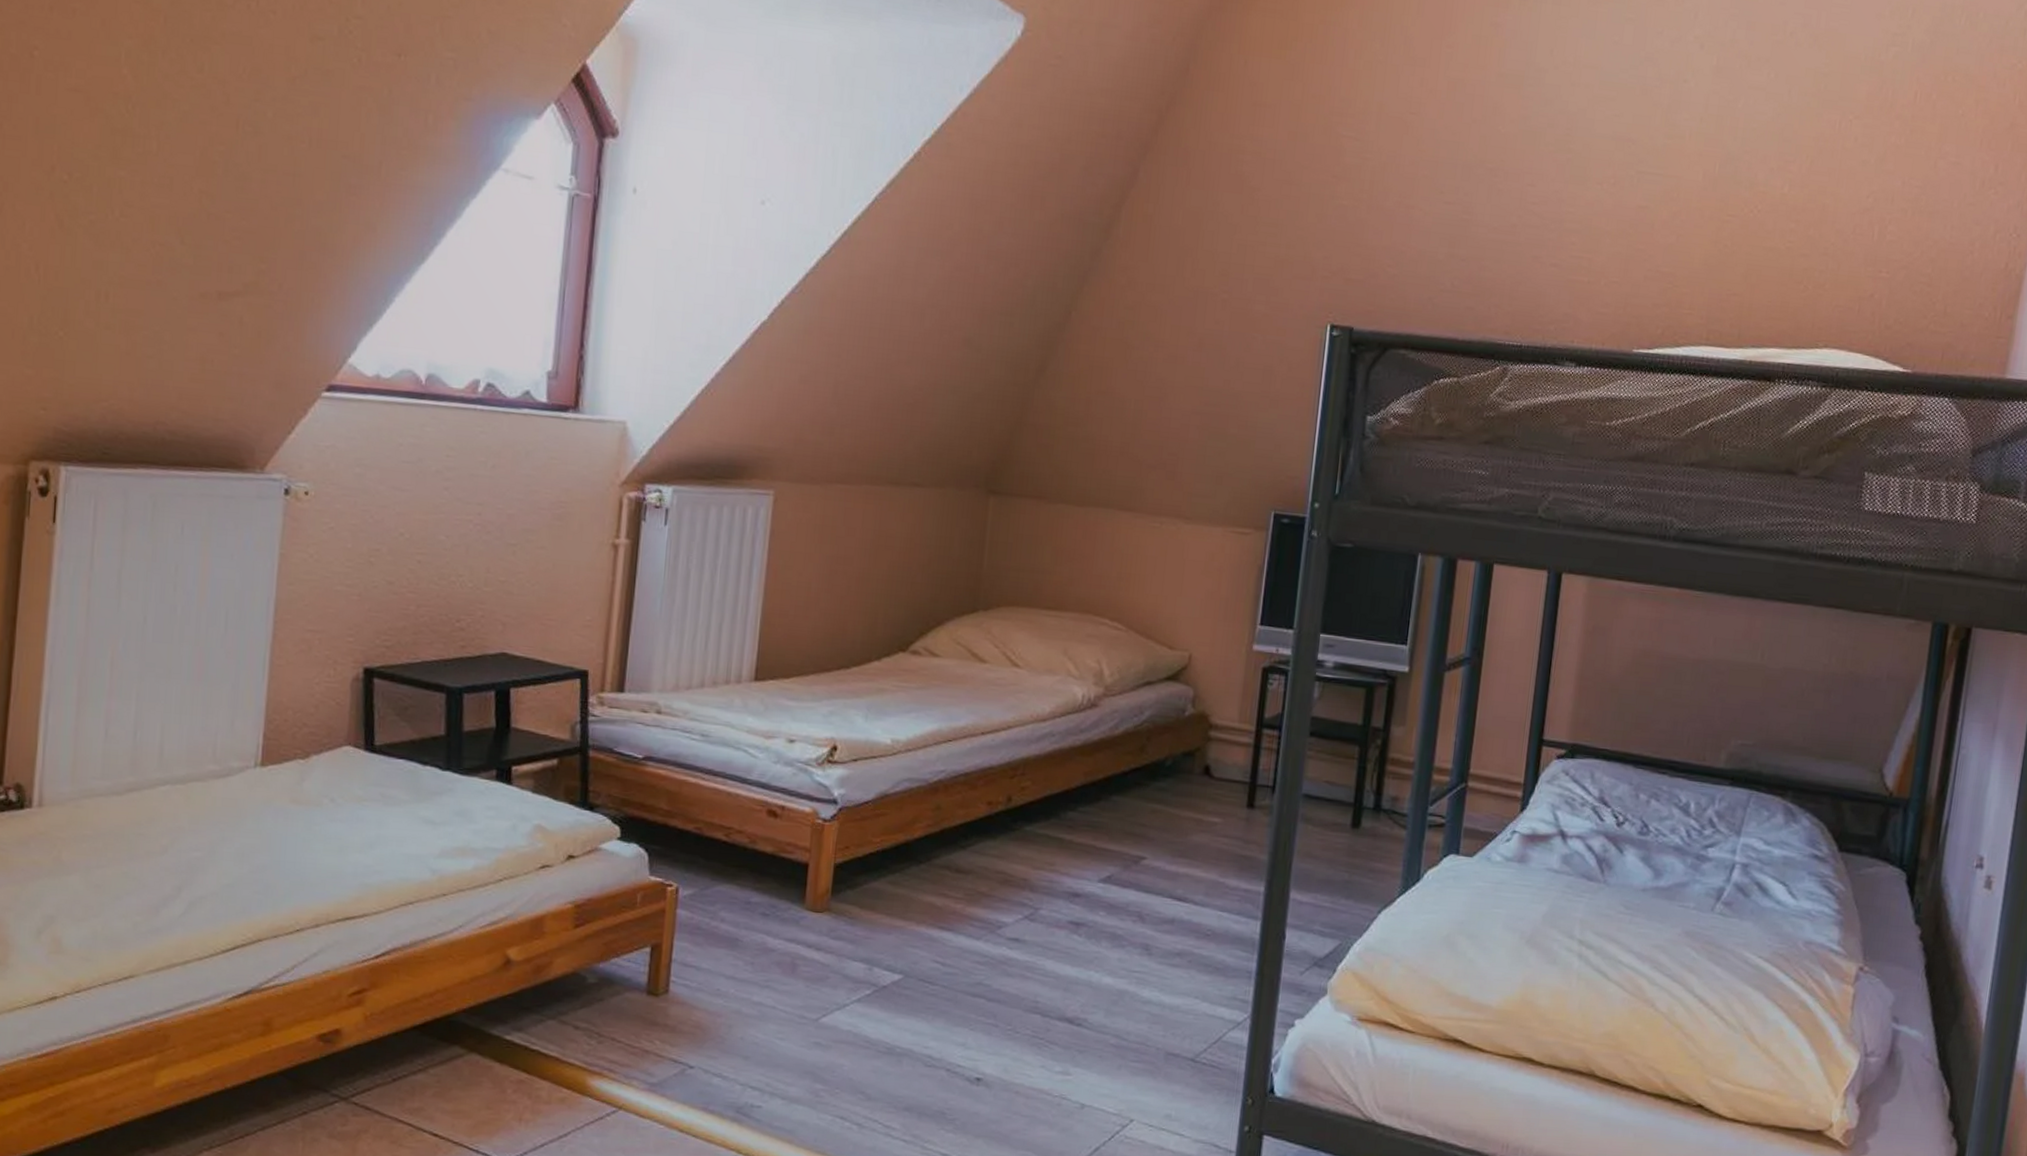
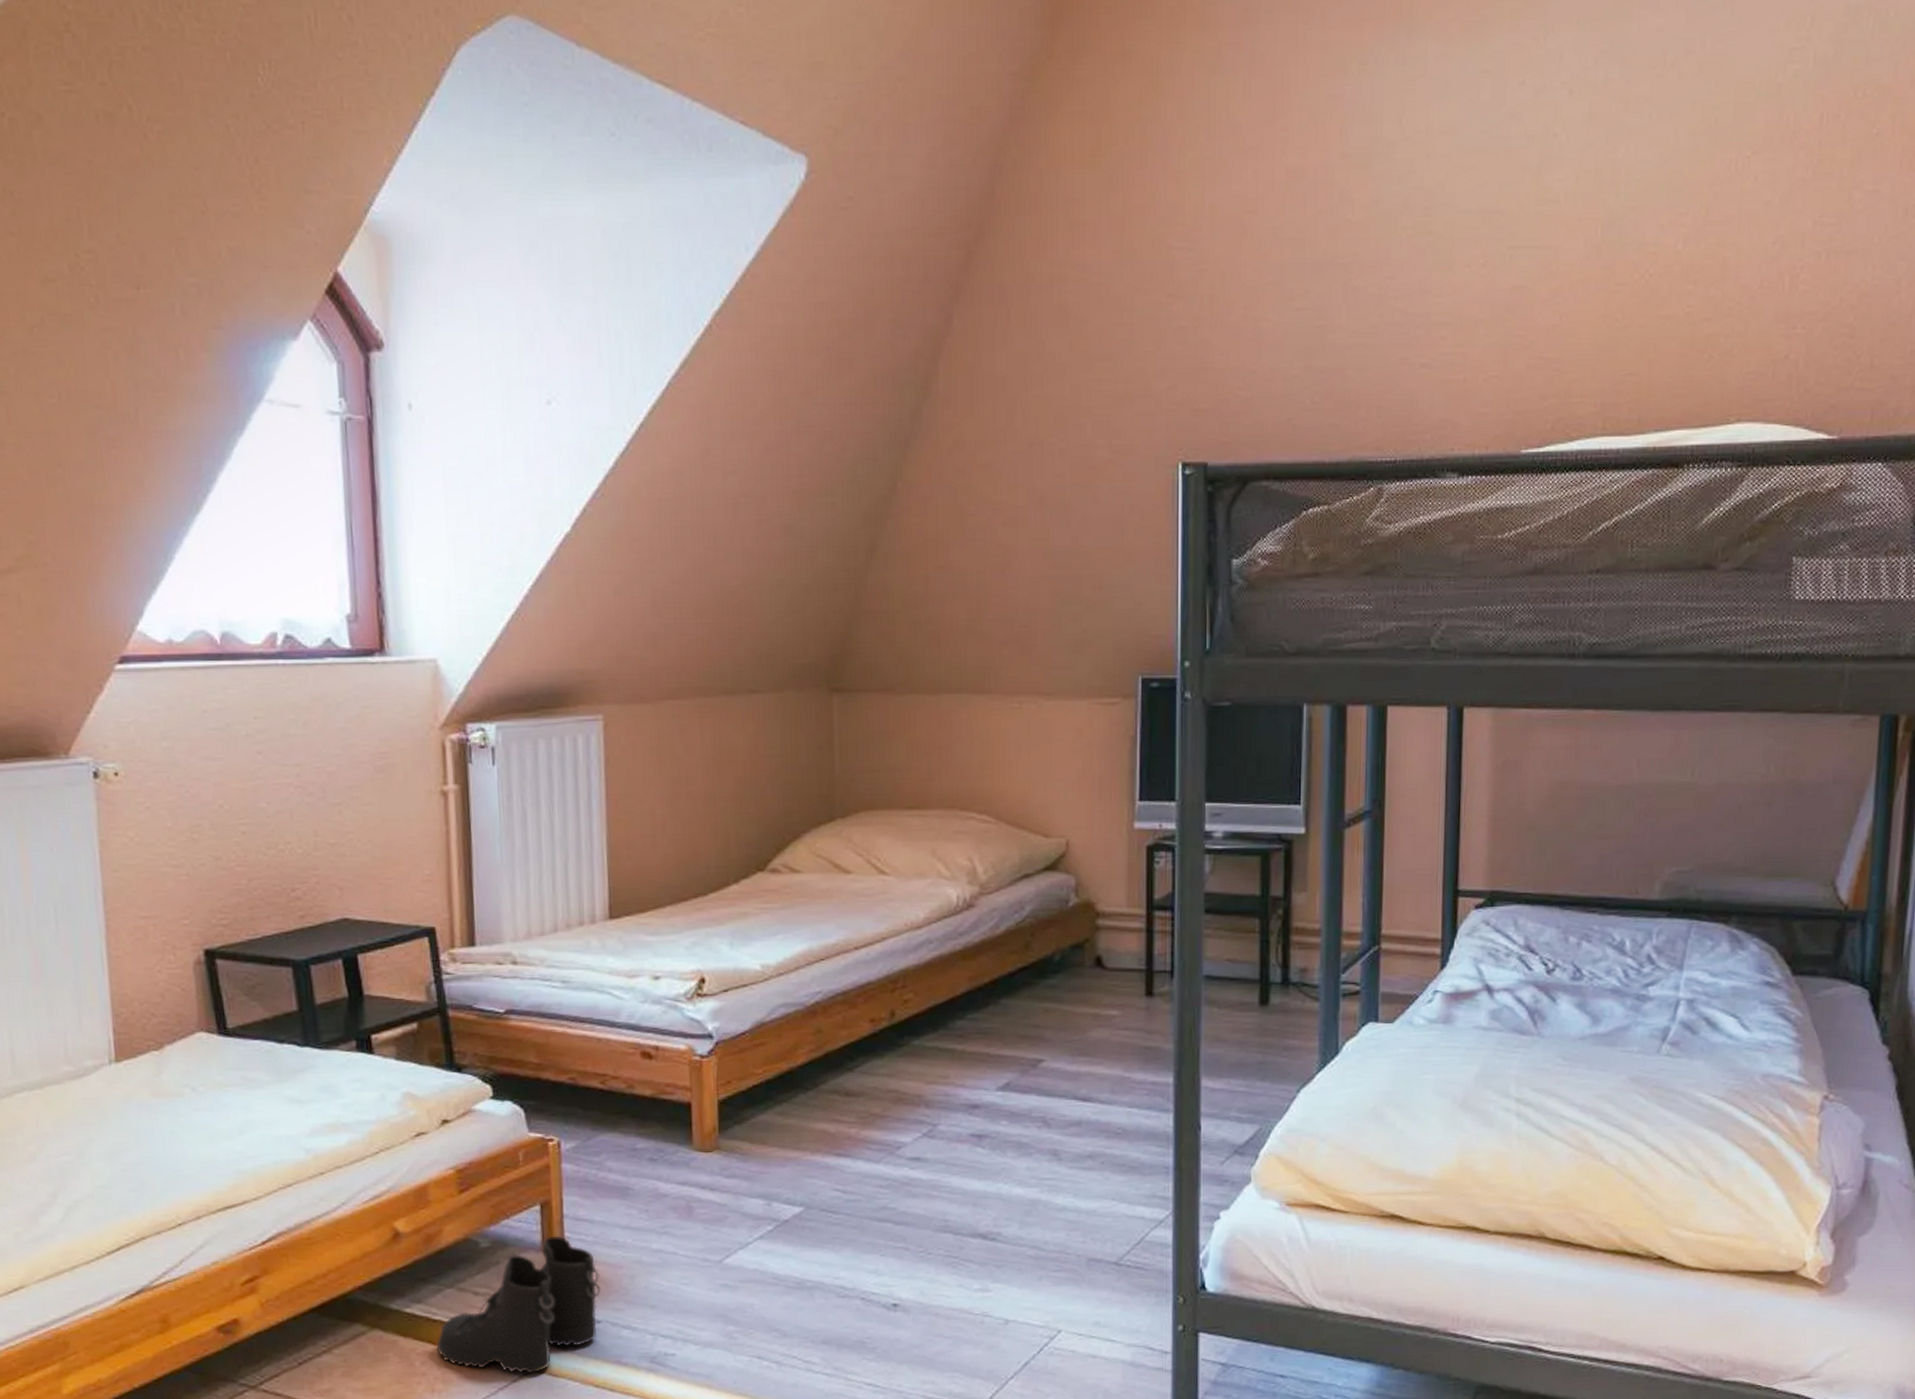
boots: none [530,978,699,1112] -> present [436,1236,600,1373]

